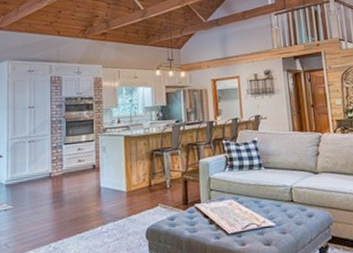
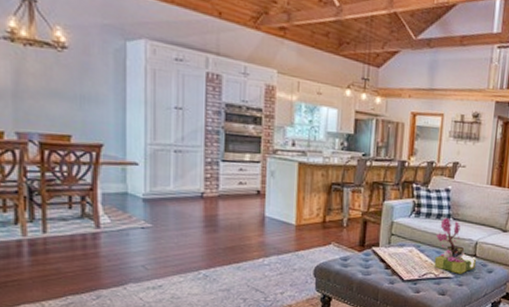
flower arrangement: none [252,168,296,222] -> present [433,218,477,274]

